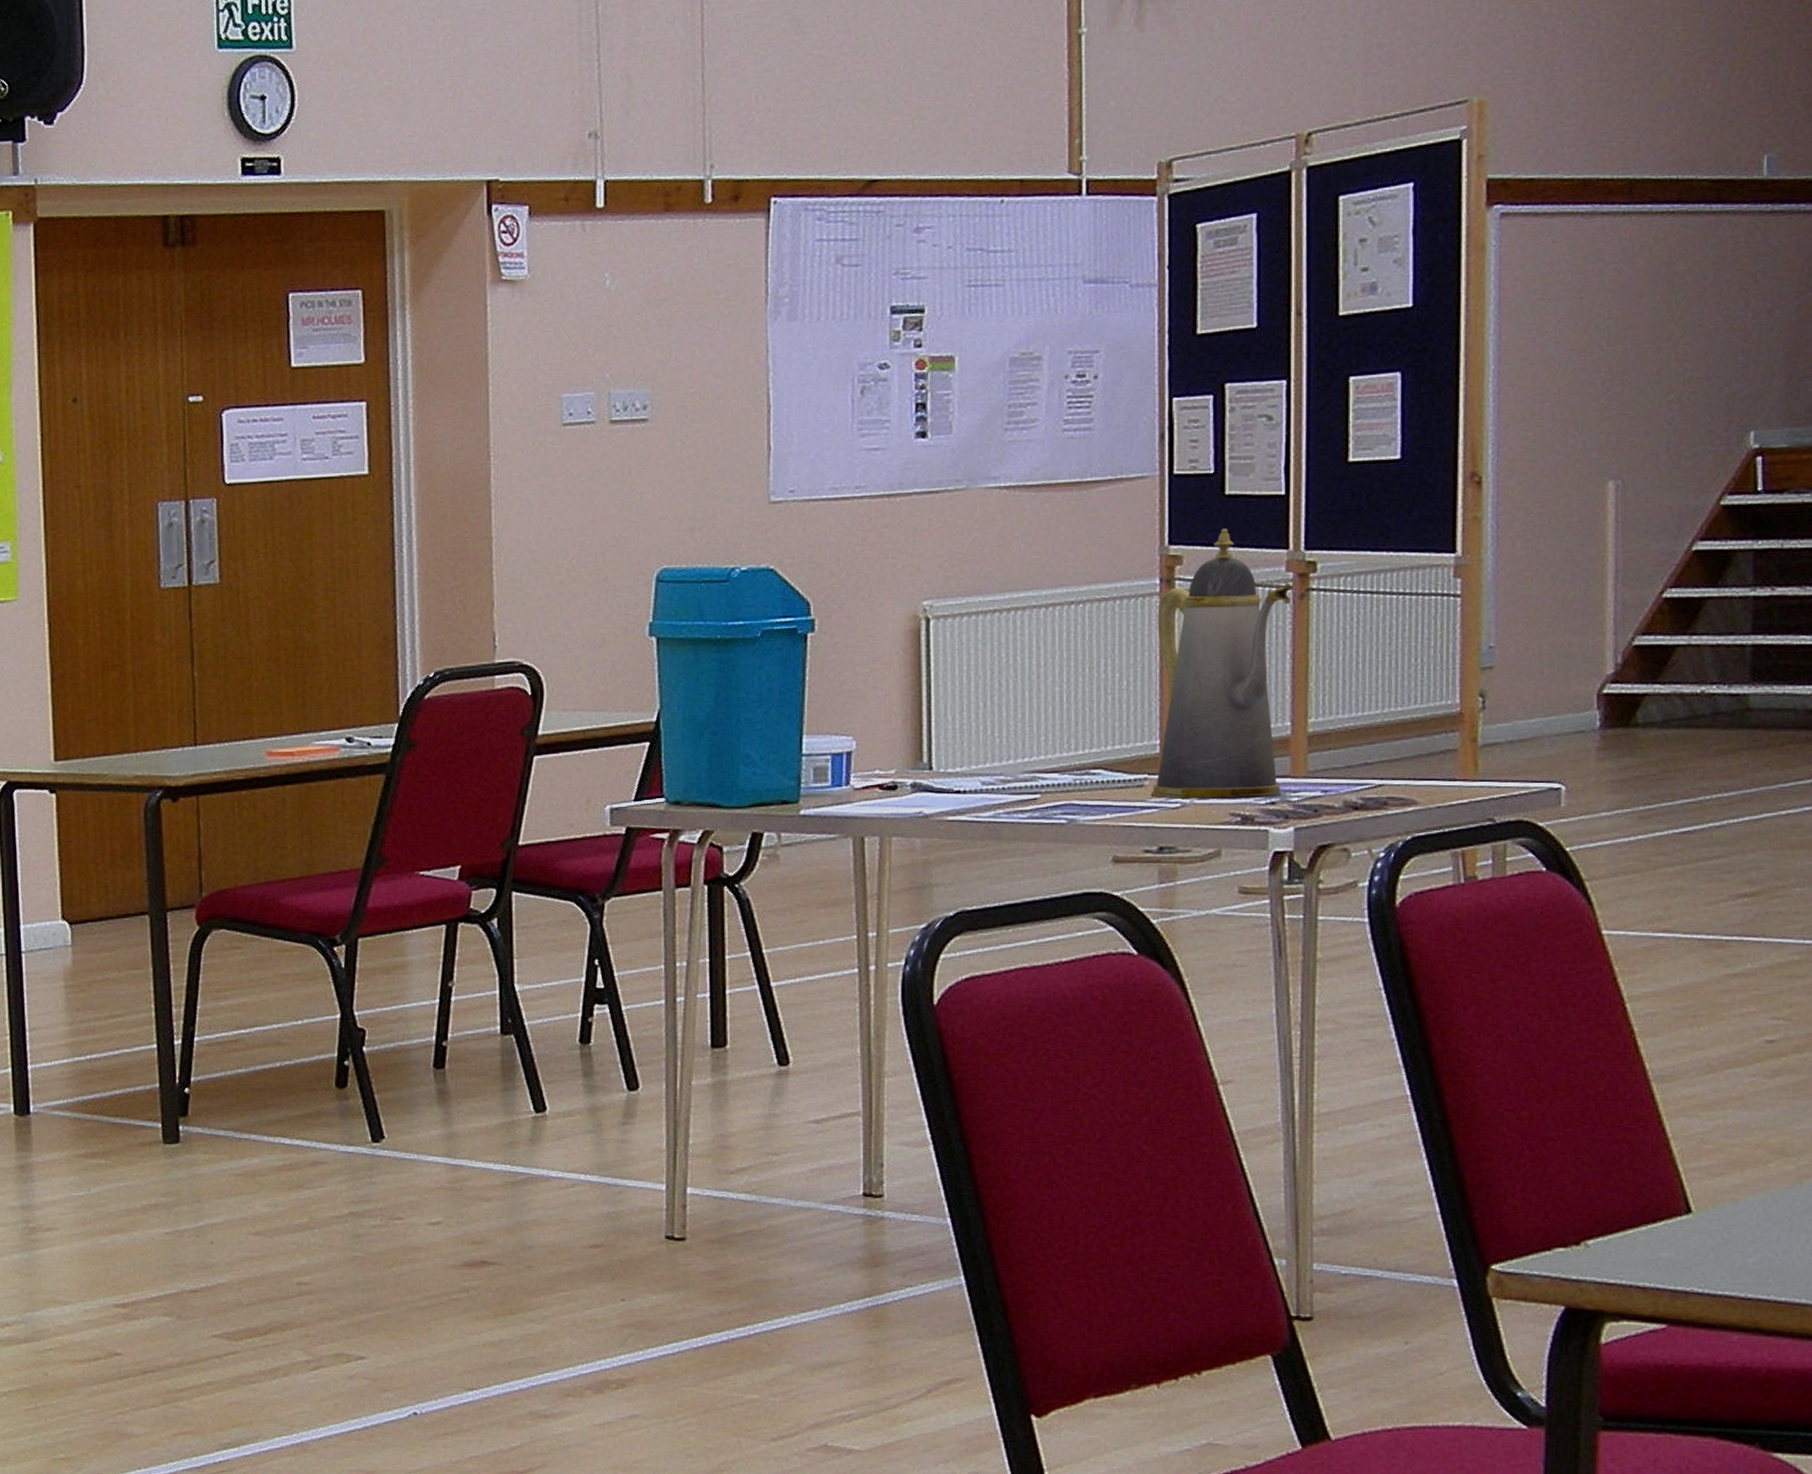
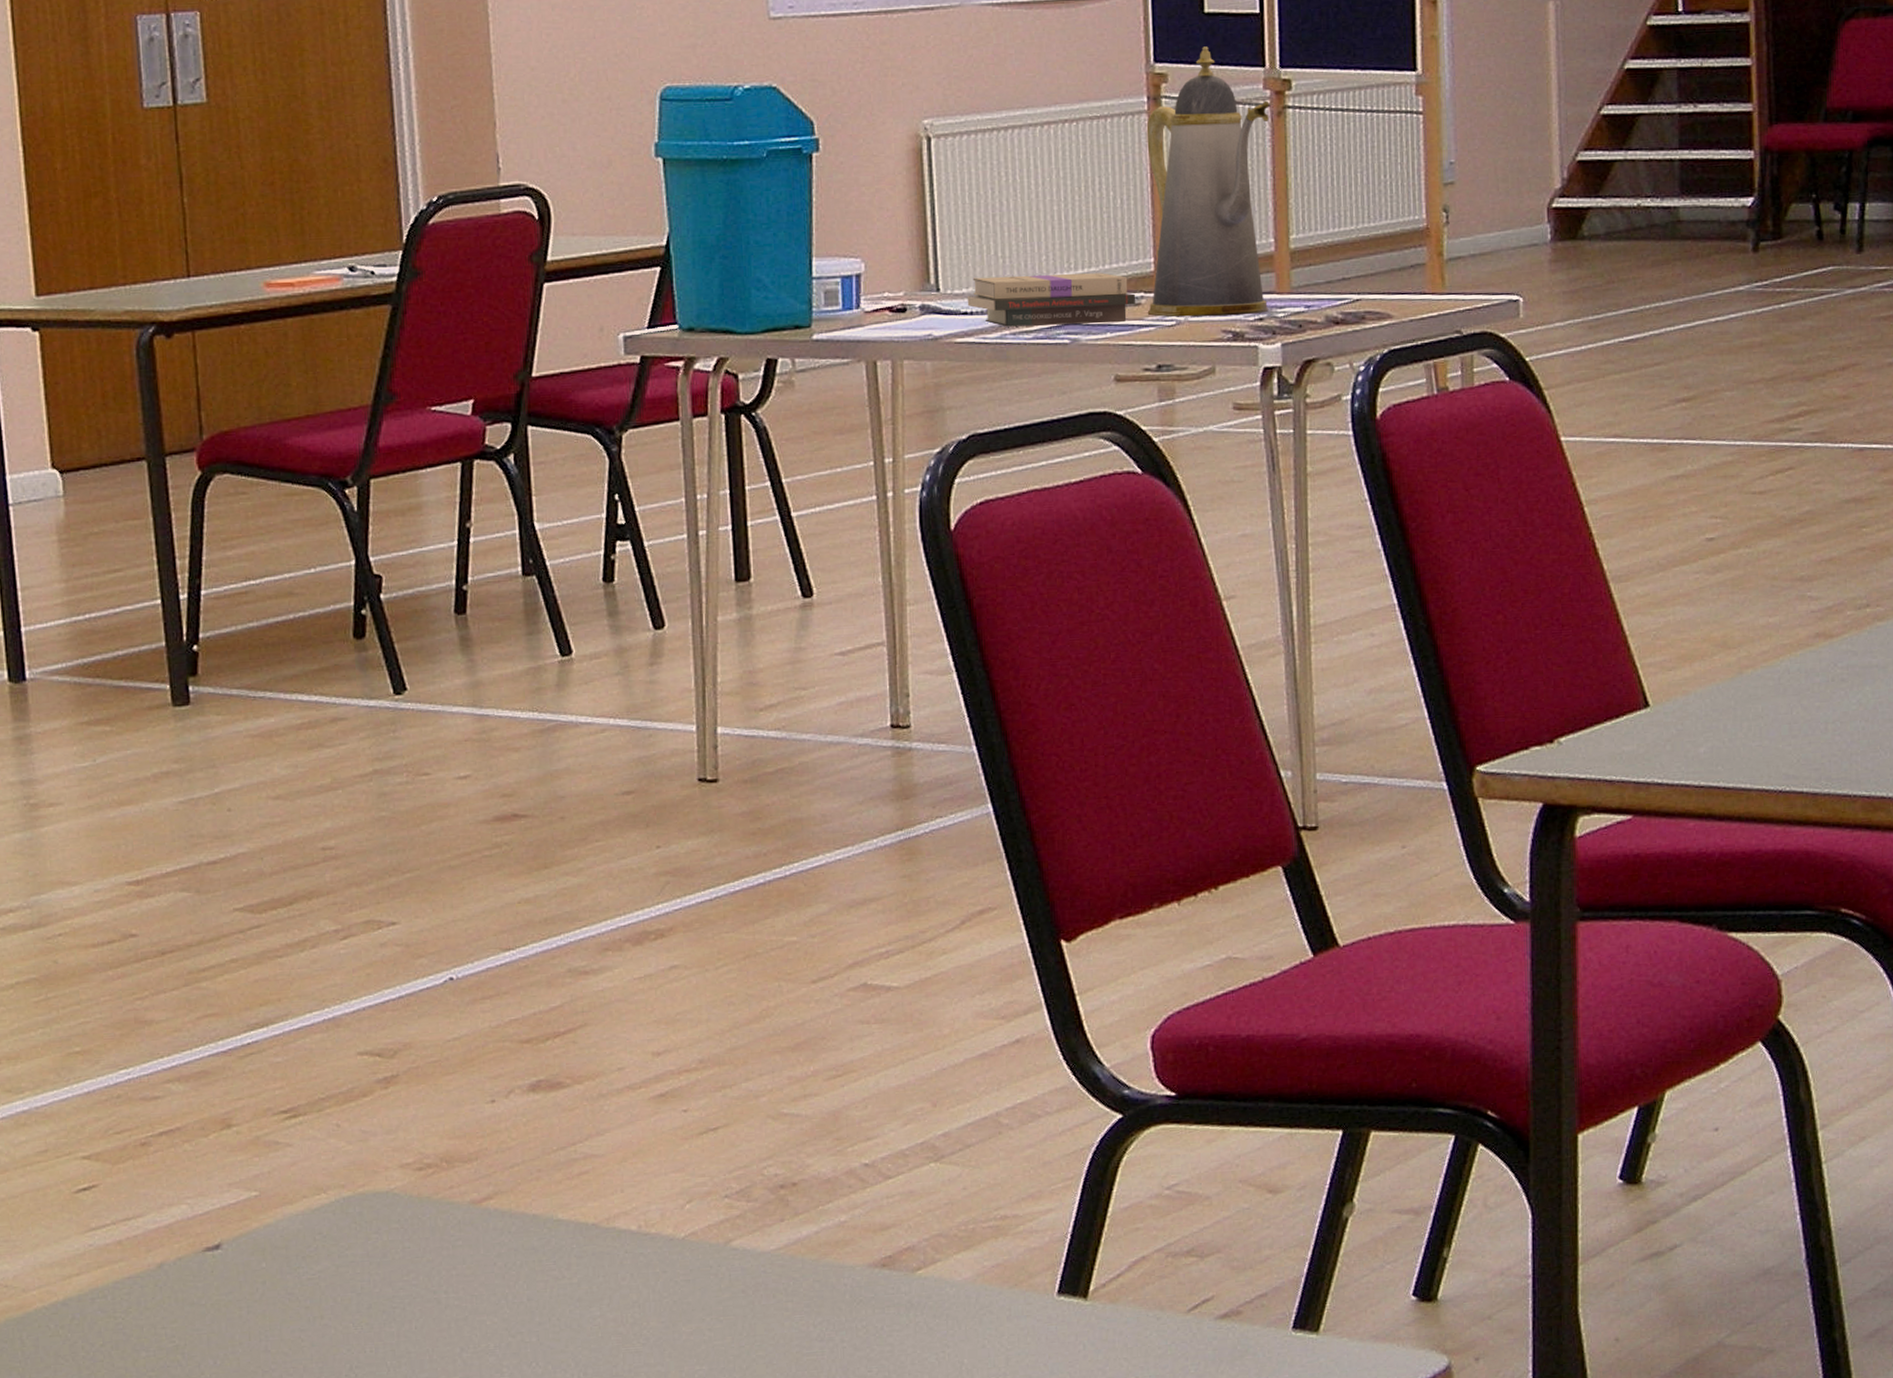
books: none [960,754,1139,806] -> present [967,273,1136,327]

